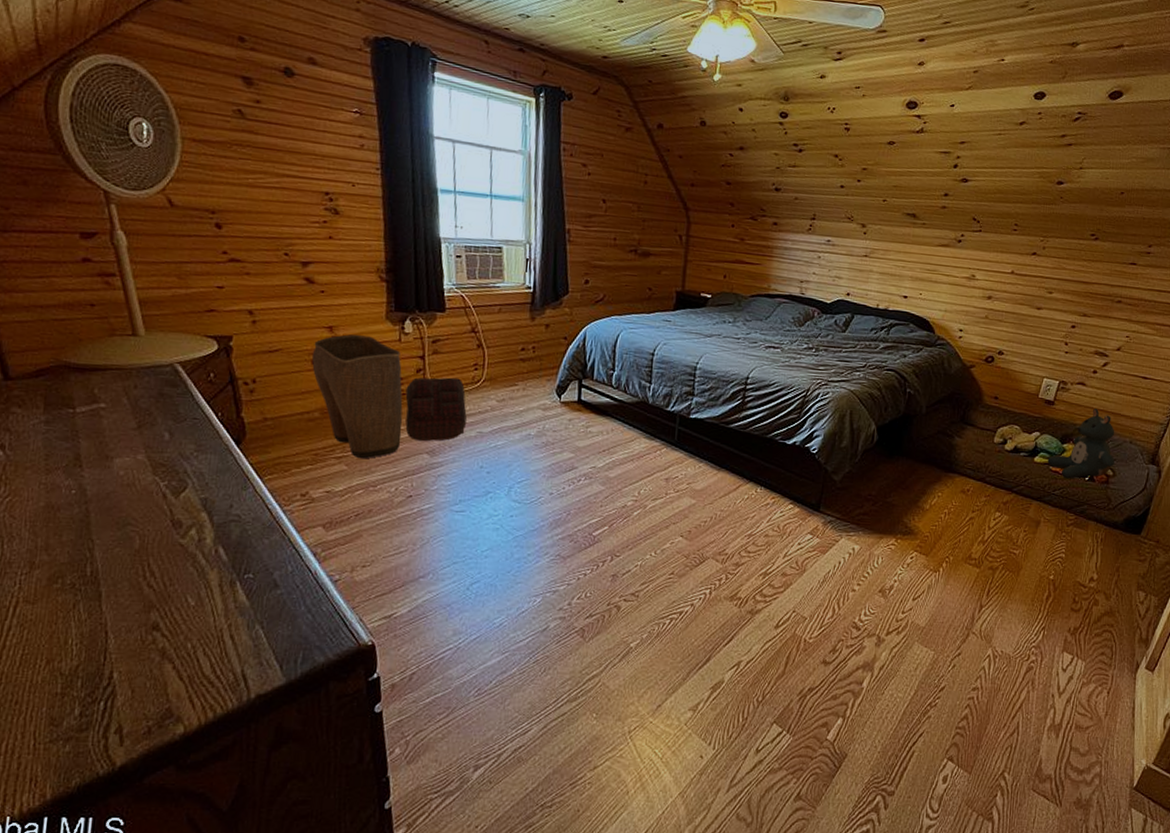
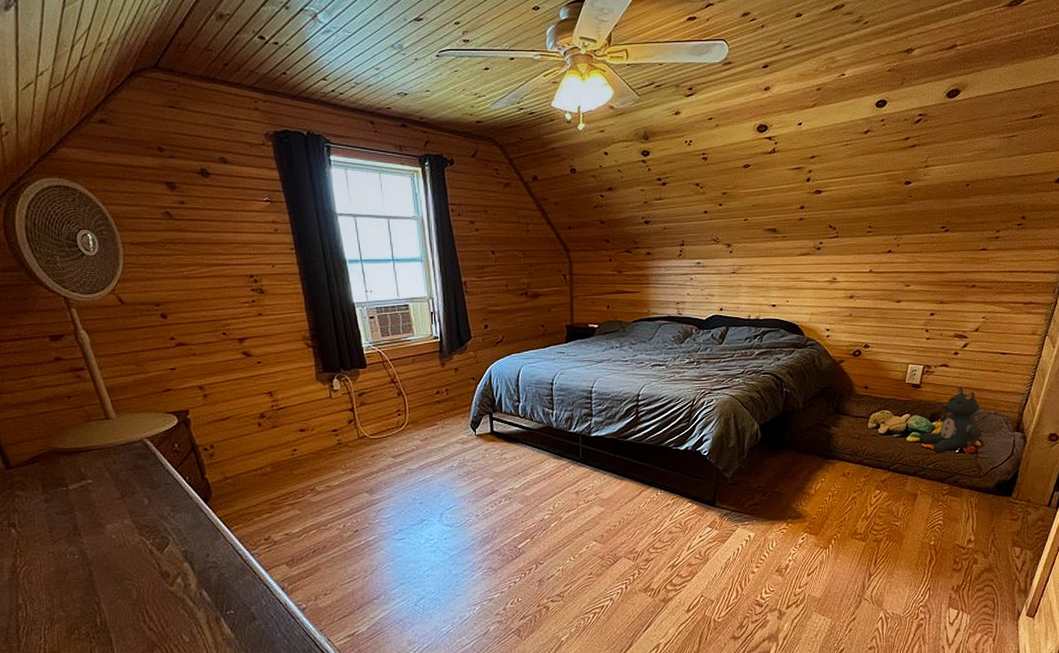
laundry basket: present [311,334,403,459] -> none [257,397,343,503]
backpack: present [405,377,467,442] -> none [341,424,396,483]

